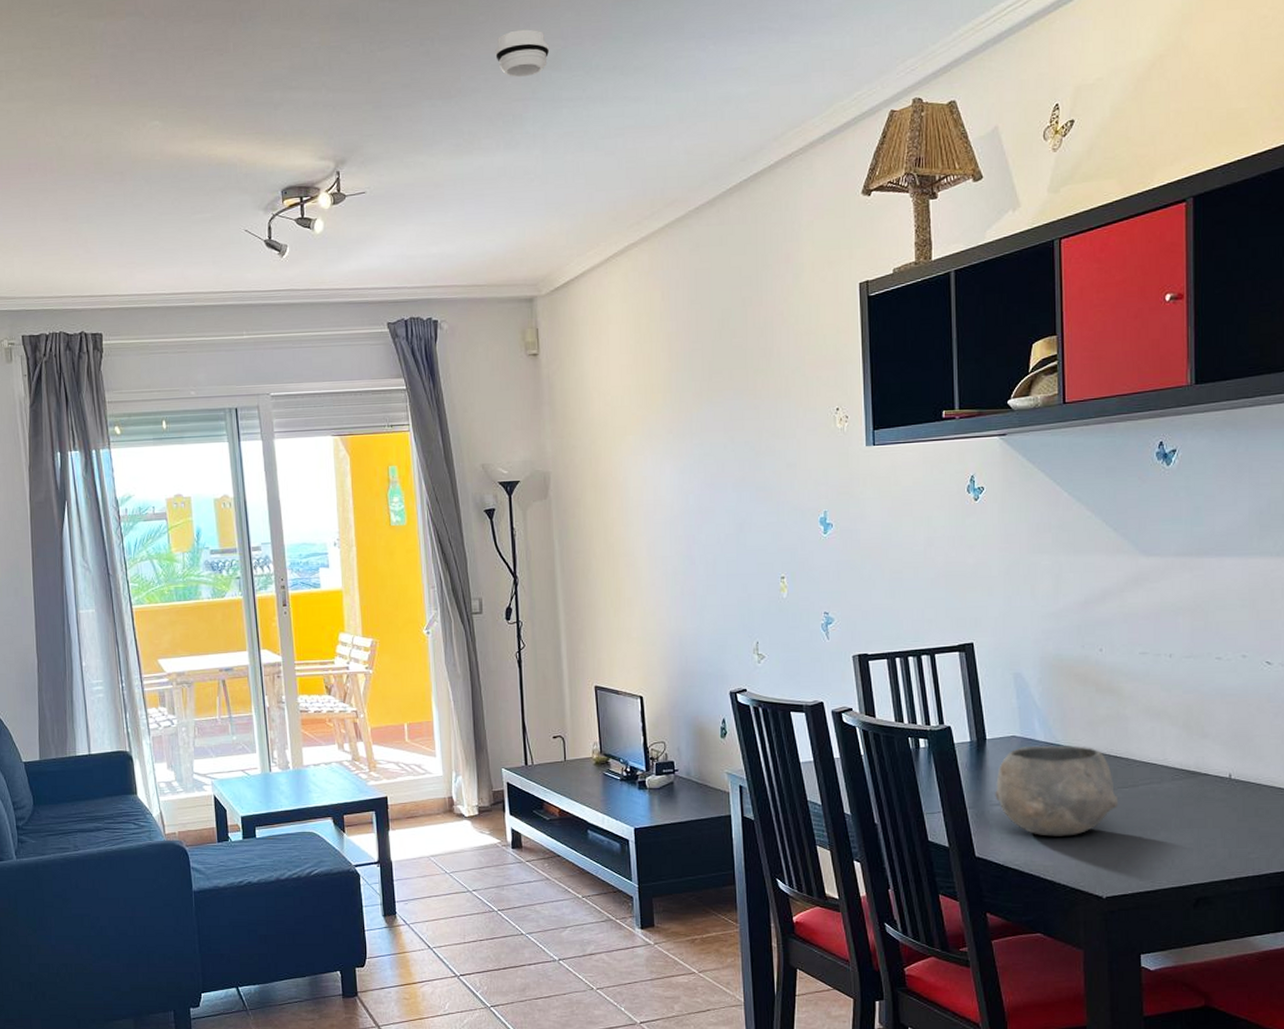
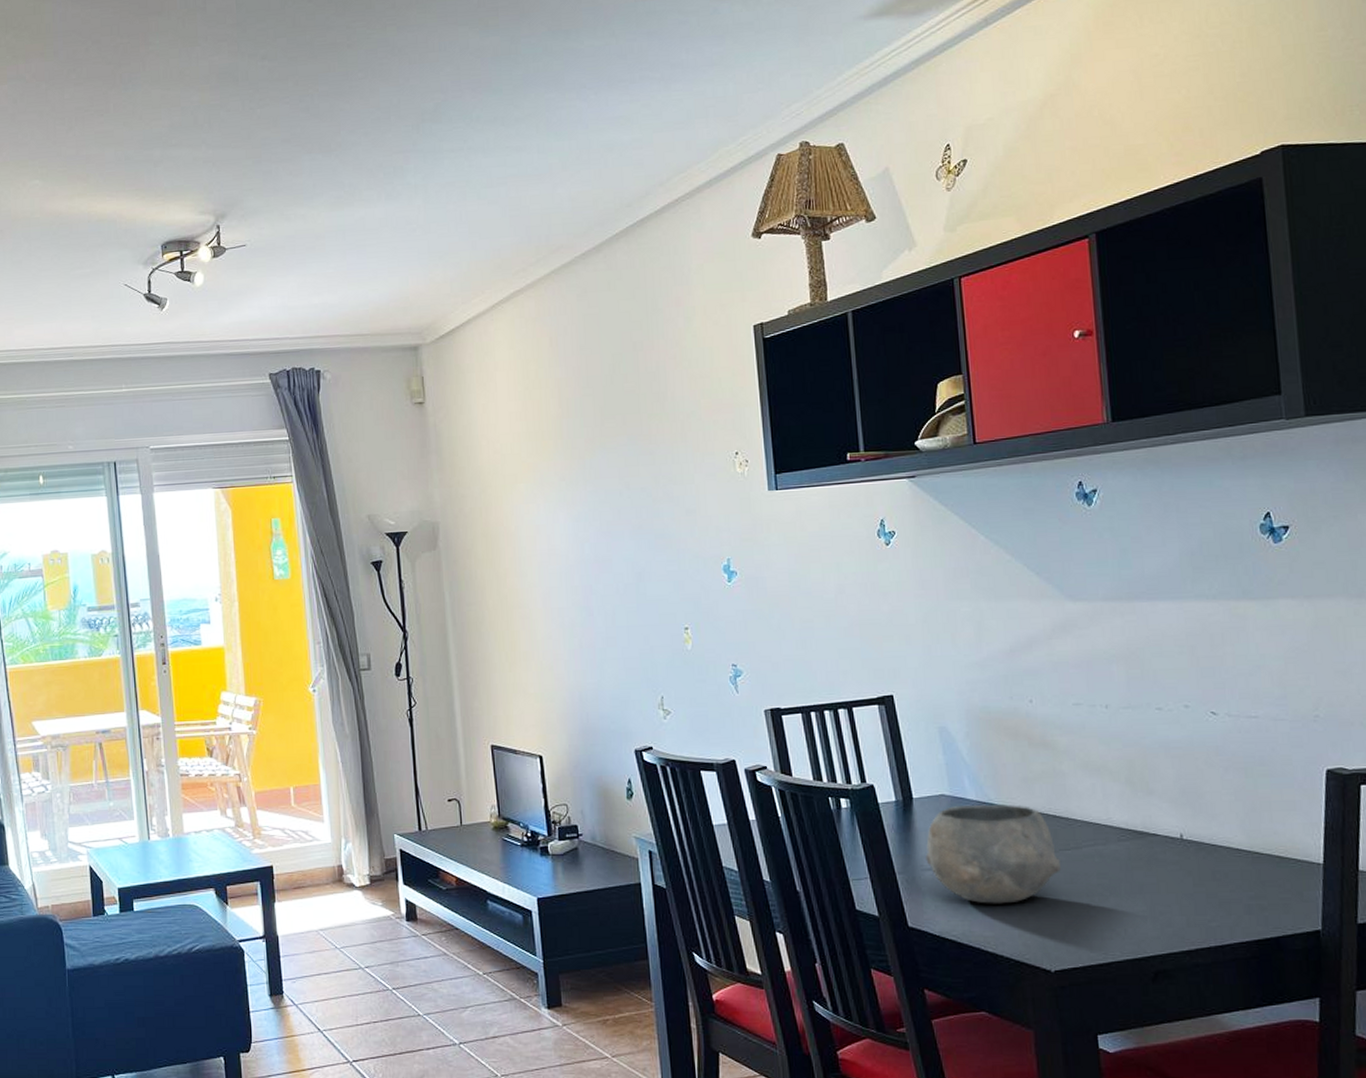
smoke detector: present [495,29,550,78] -> none [375,83,430,131]

